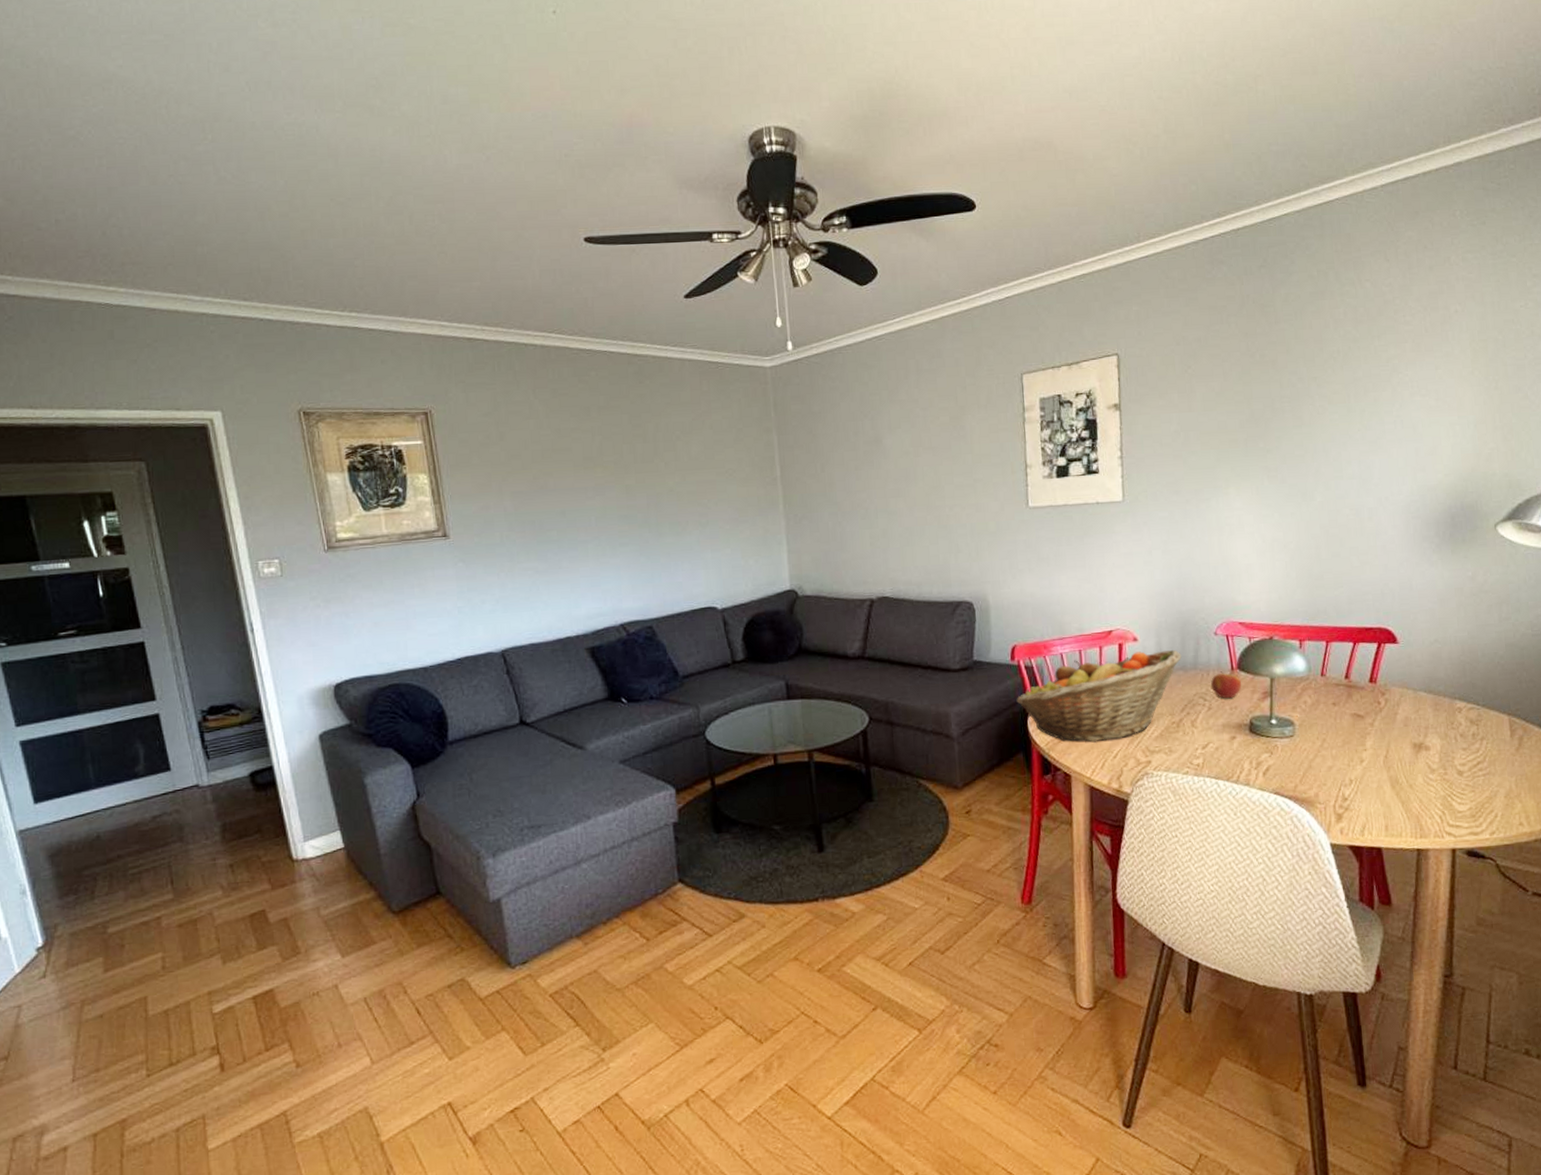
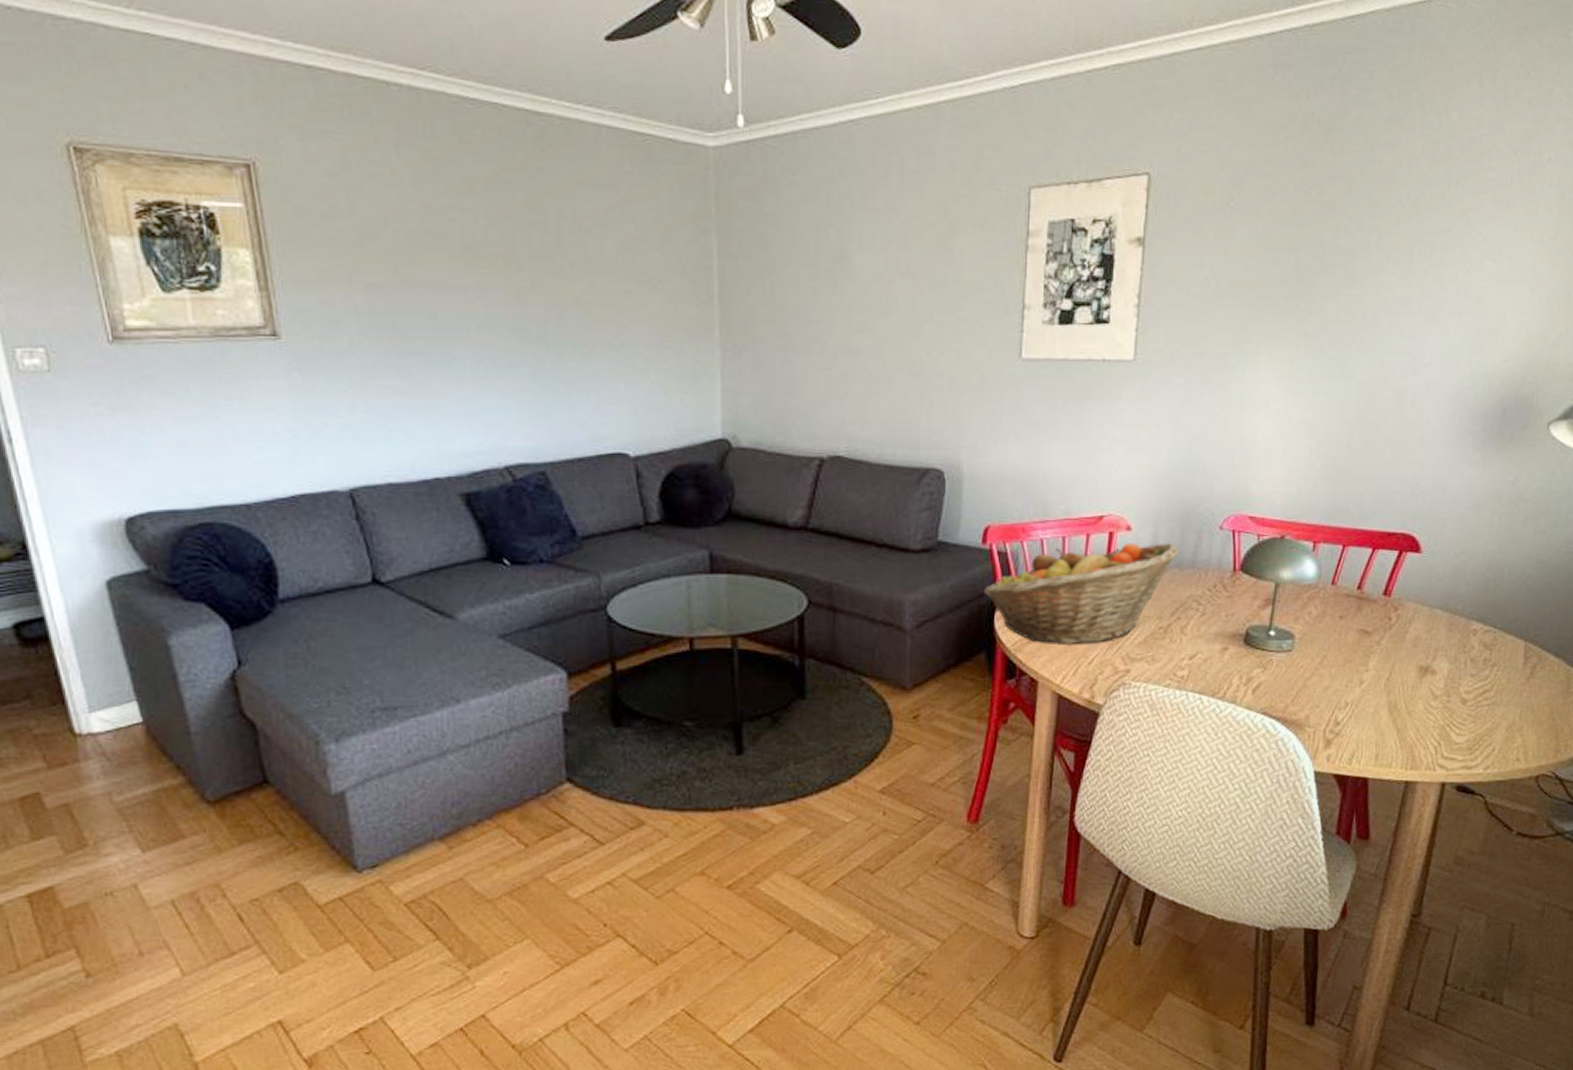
apple: present [1211,671,1242,699] -> none [1208,572,1243,604]

